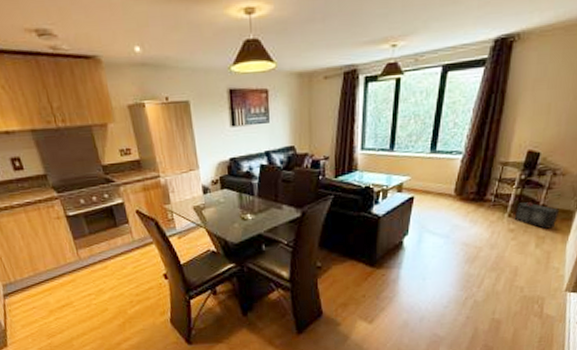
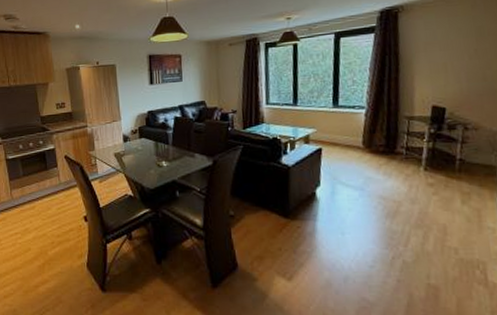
speaker: present [514,202,559,229] -> none [431,156,480,184]

